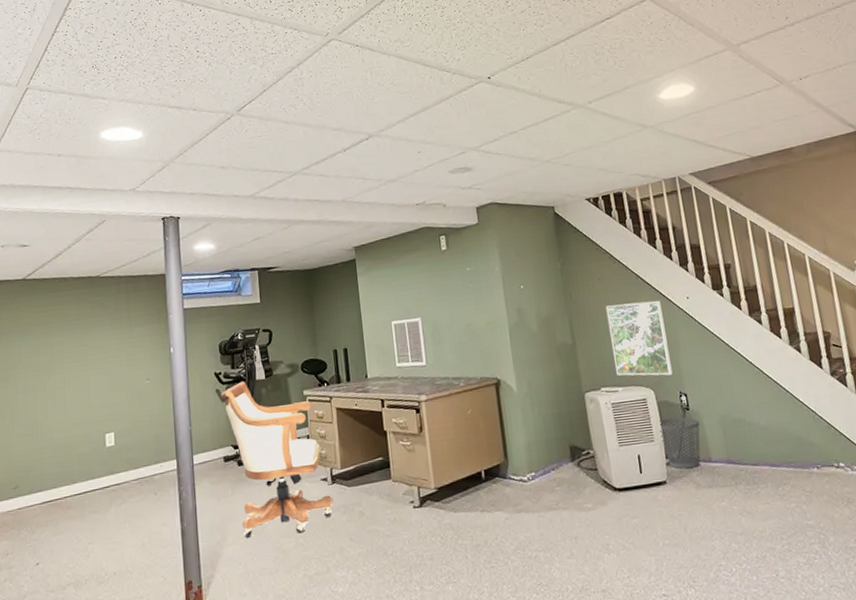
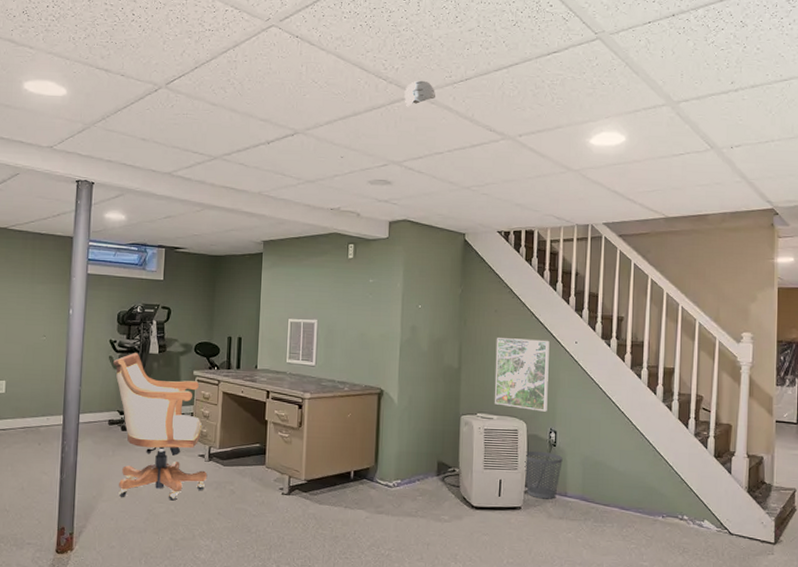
smoke detector: none [469,66,500,94] -> present [404,80,435,107]

